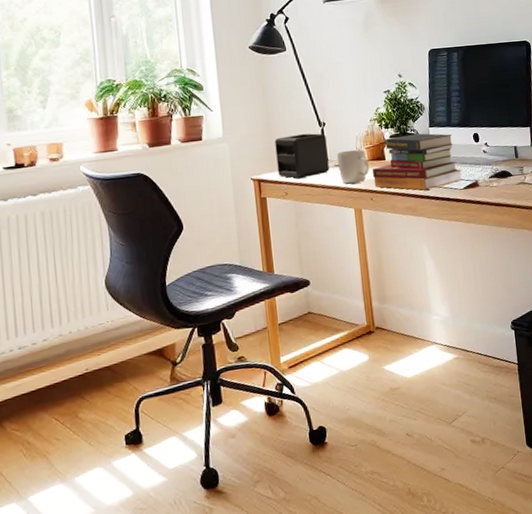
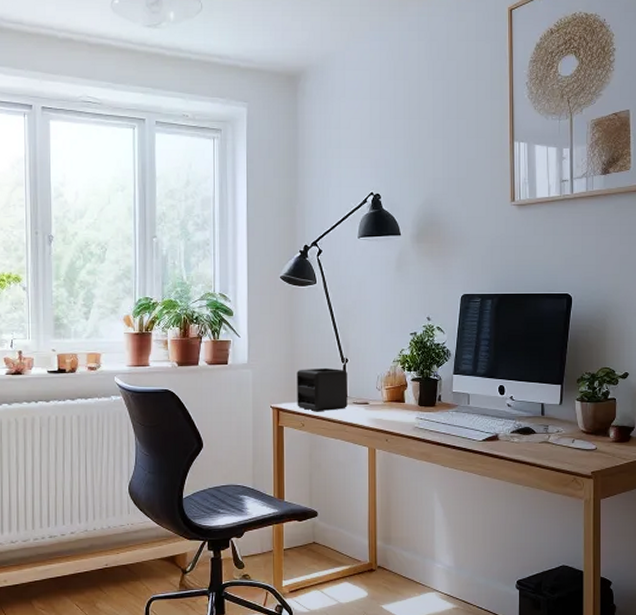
mug: present [337,150,370,184] -> none [356,389,388,422]
books: present [372,133,463,191] -> none [390,380,483,437]

